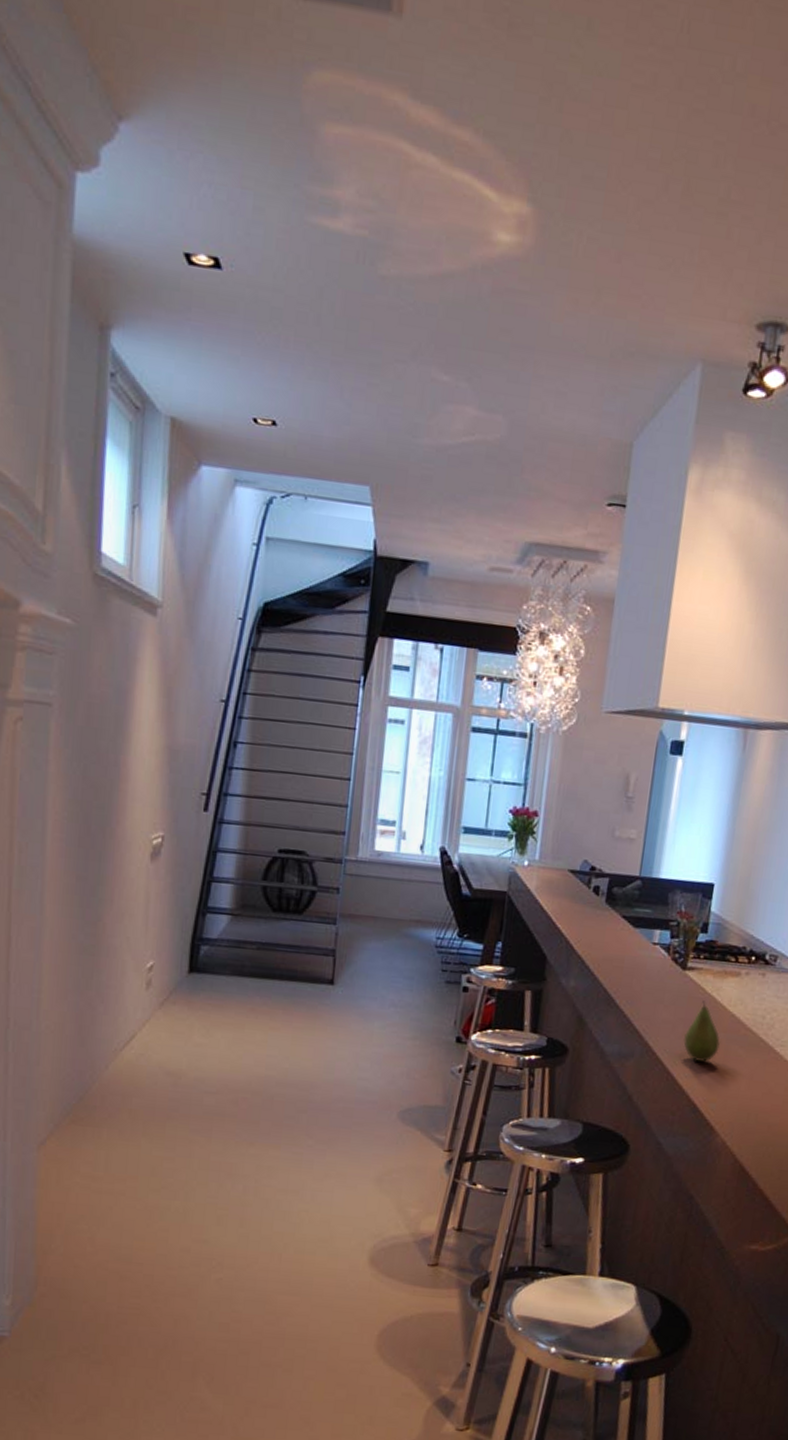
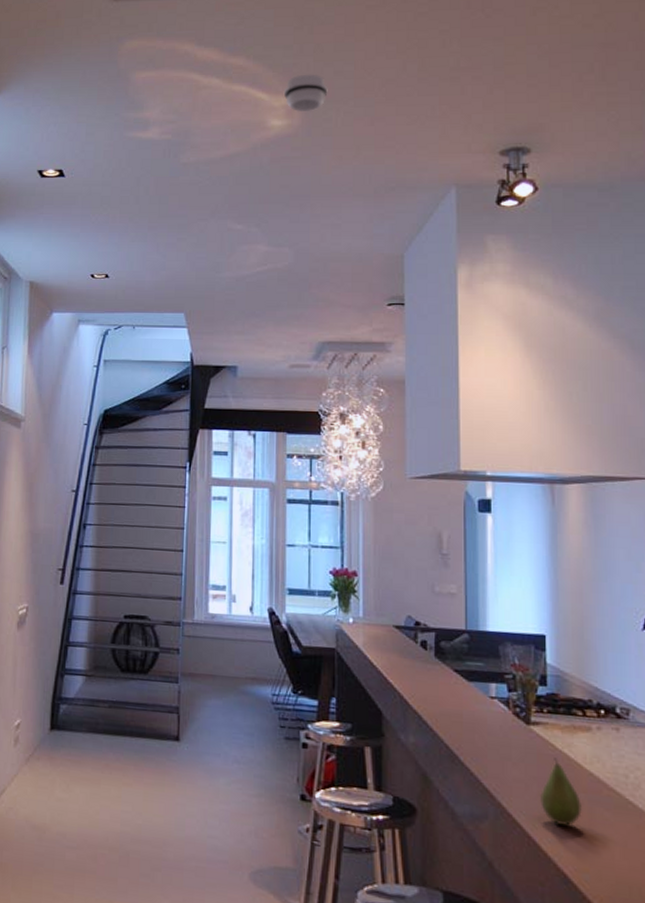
smoke detector: none [516,171,572,228] -> present [283,74,328,113]

